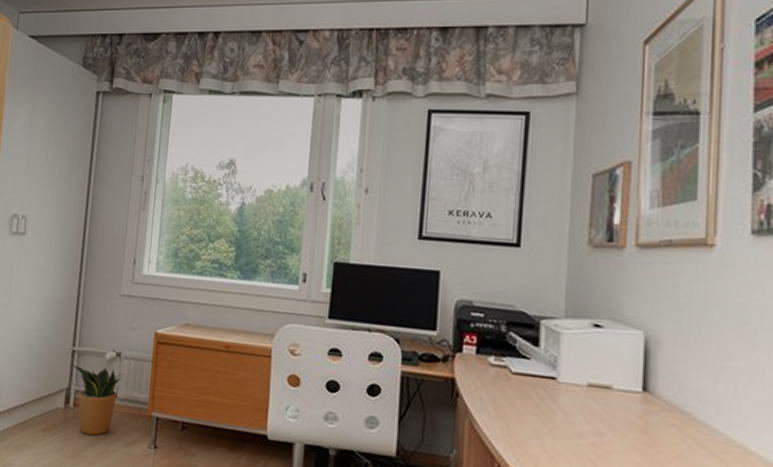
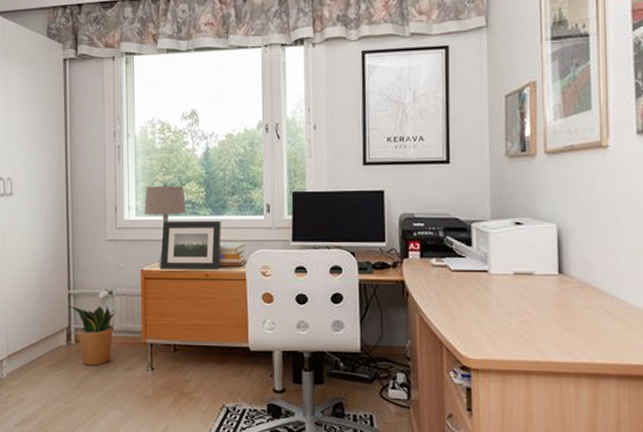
table lamp: none [165,238,213,331] -> present [144,184,186,267]
picture frame: none [177,280,250,343] -> present [160,220,221,271]
books: none [243,310,274,342] -> present [219,241,246,267]

